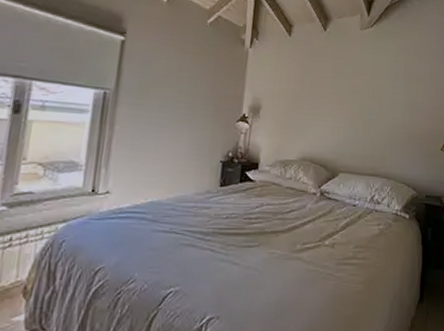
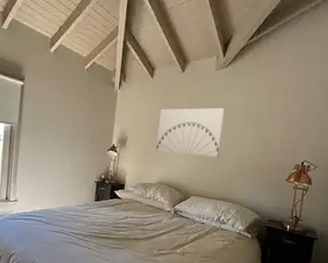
wall art: none [296,70,372,127] -> present [155,107,225,158]

